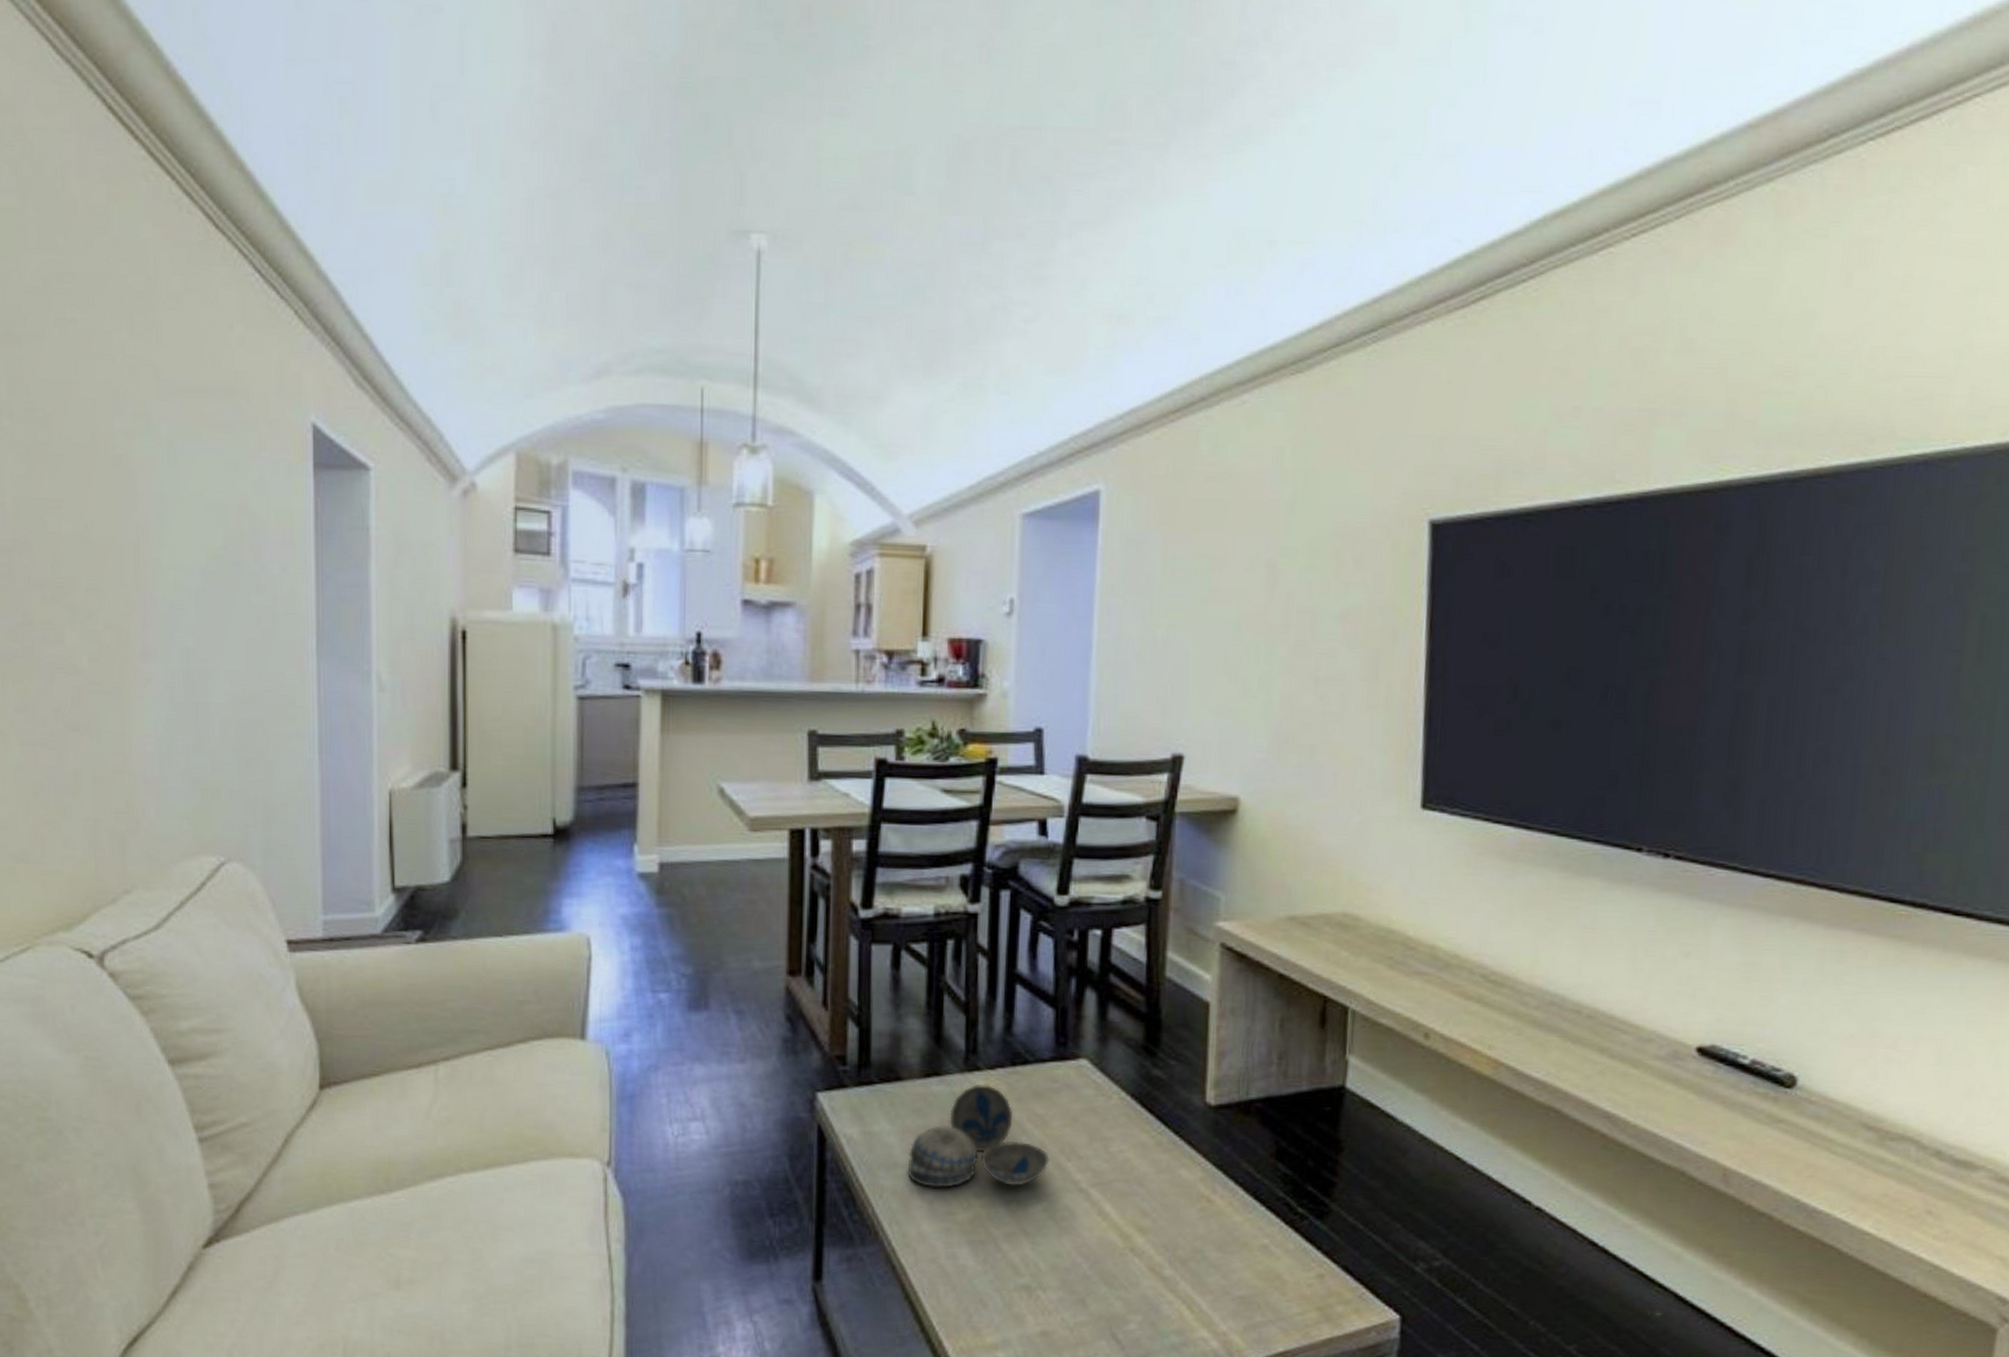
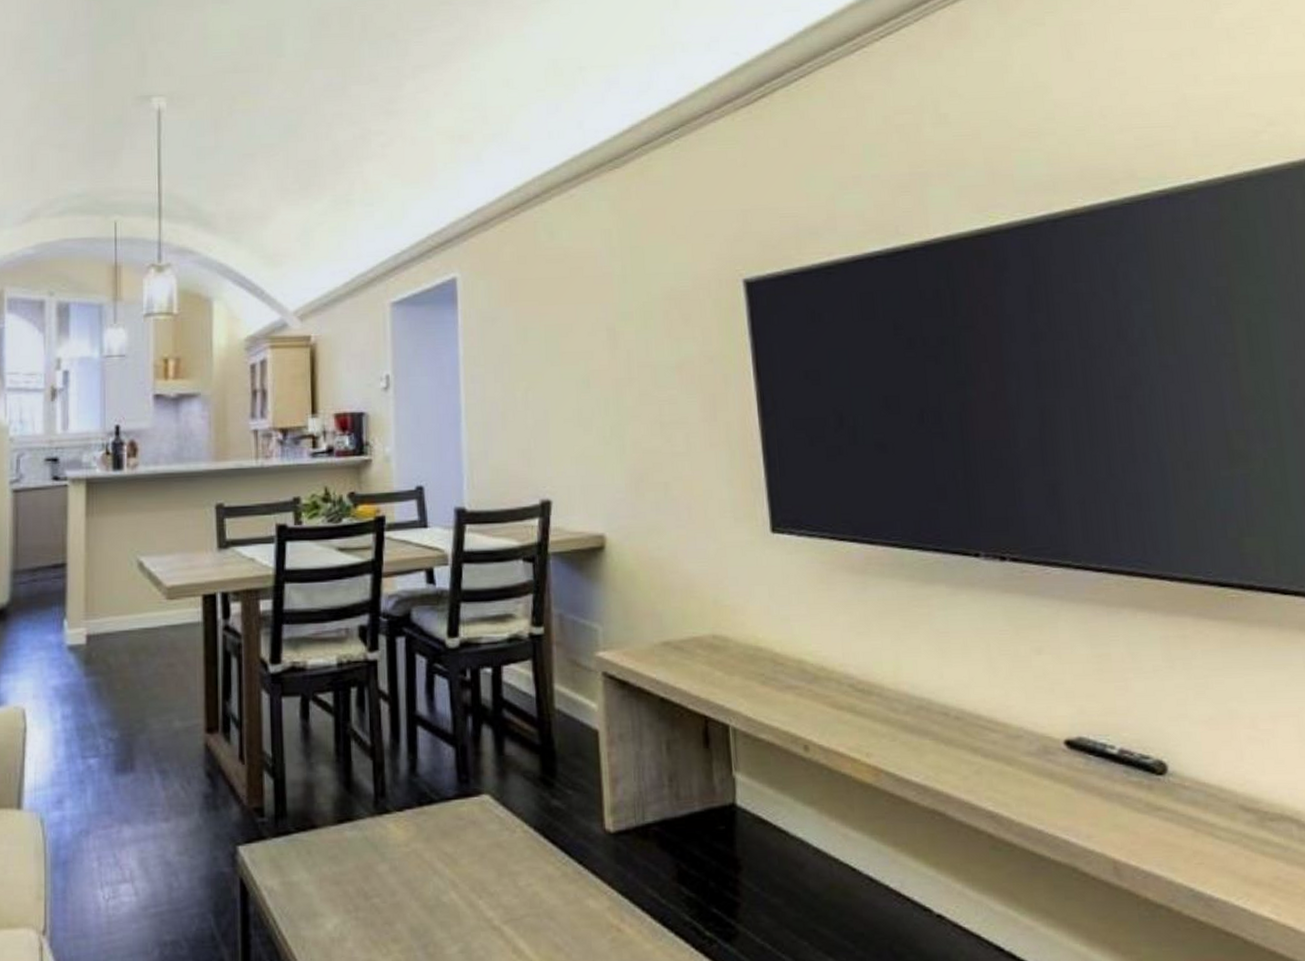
decorative bowl: present [907,1084,1050,1189] -> none [327,827,462,936]

